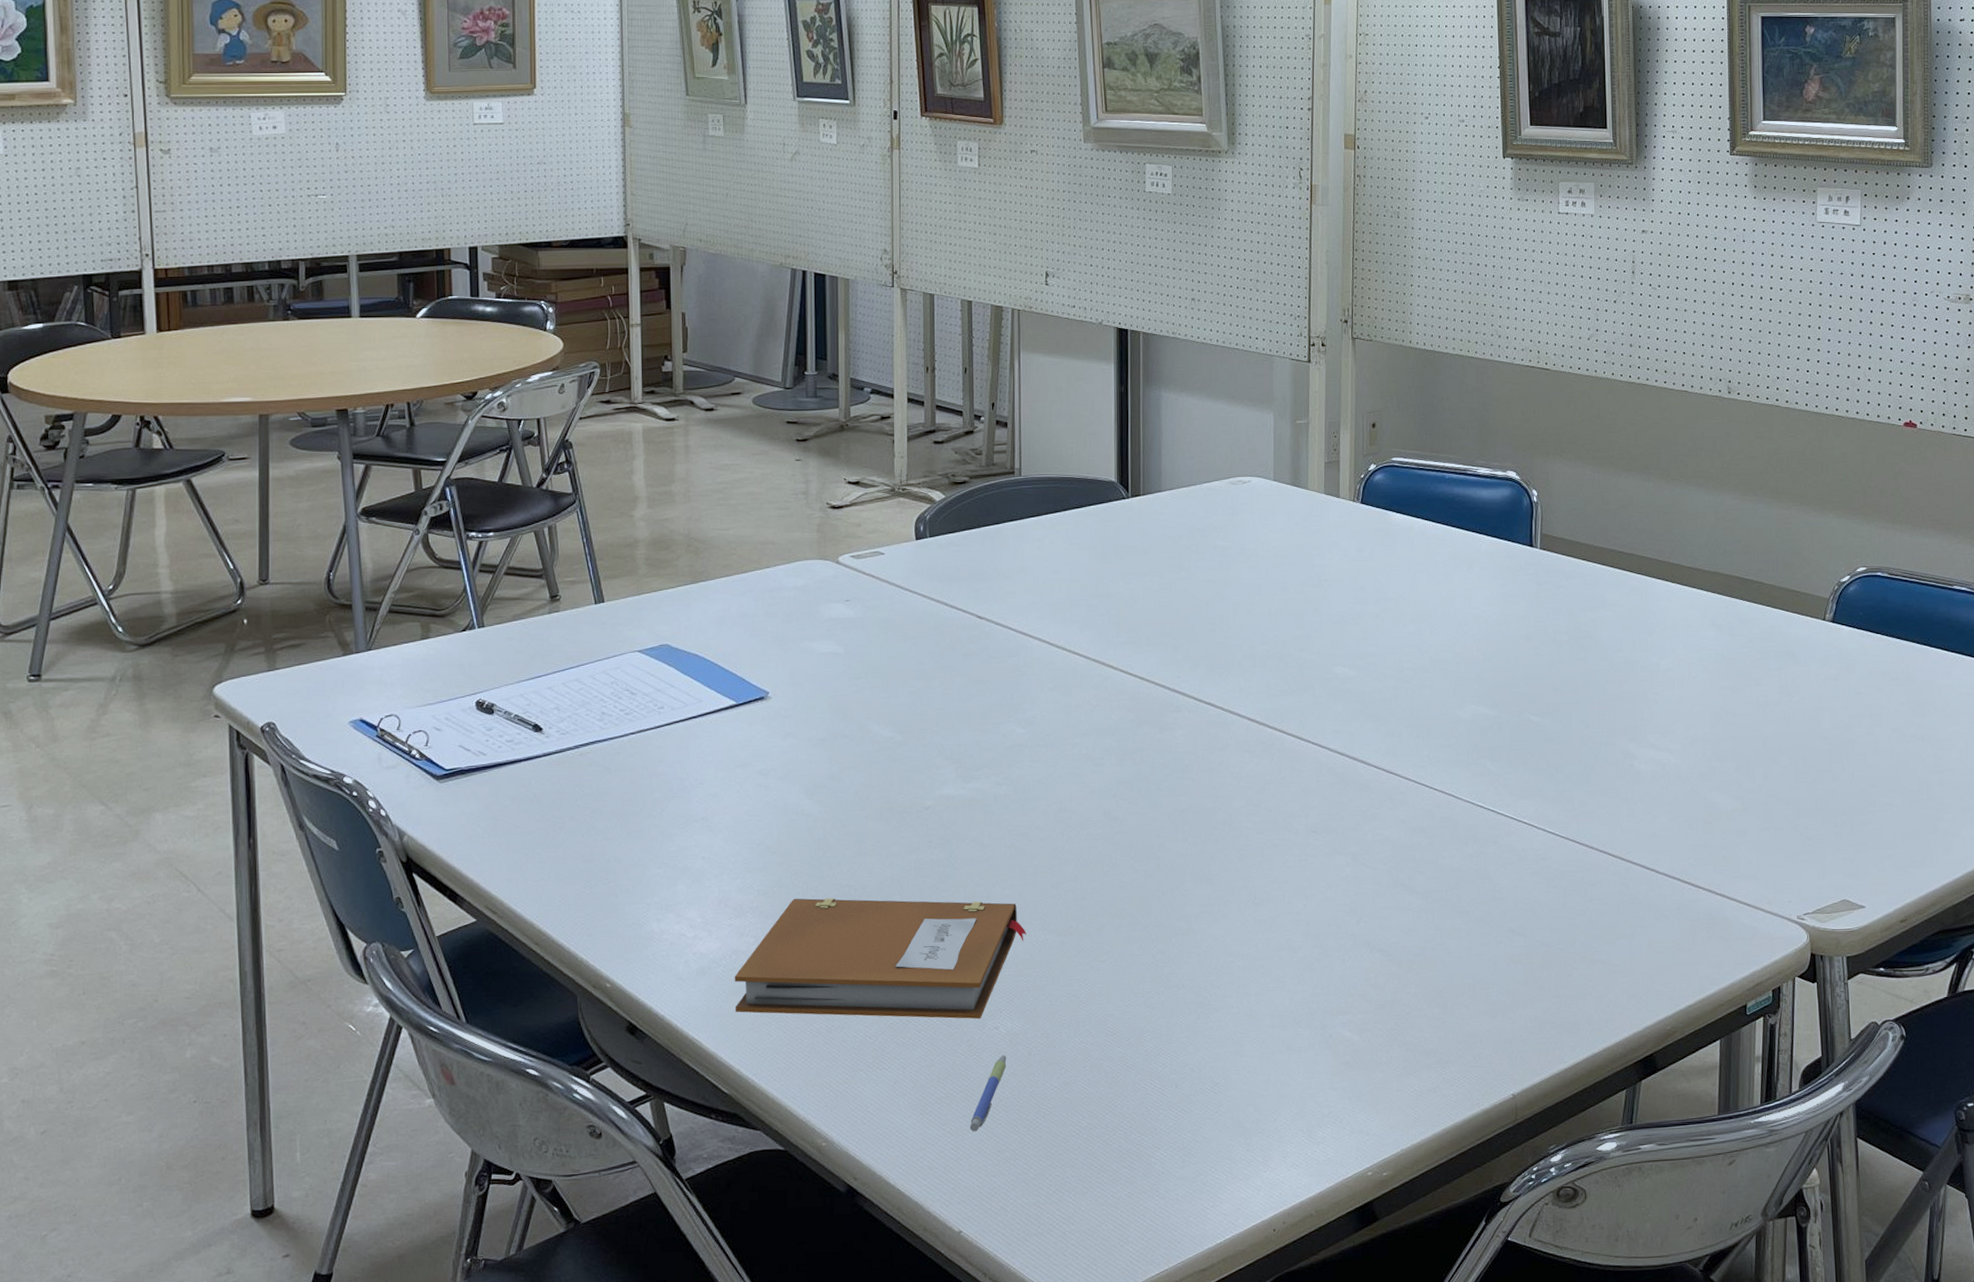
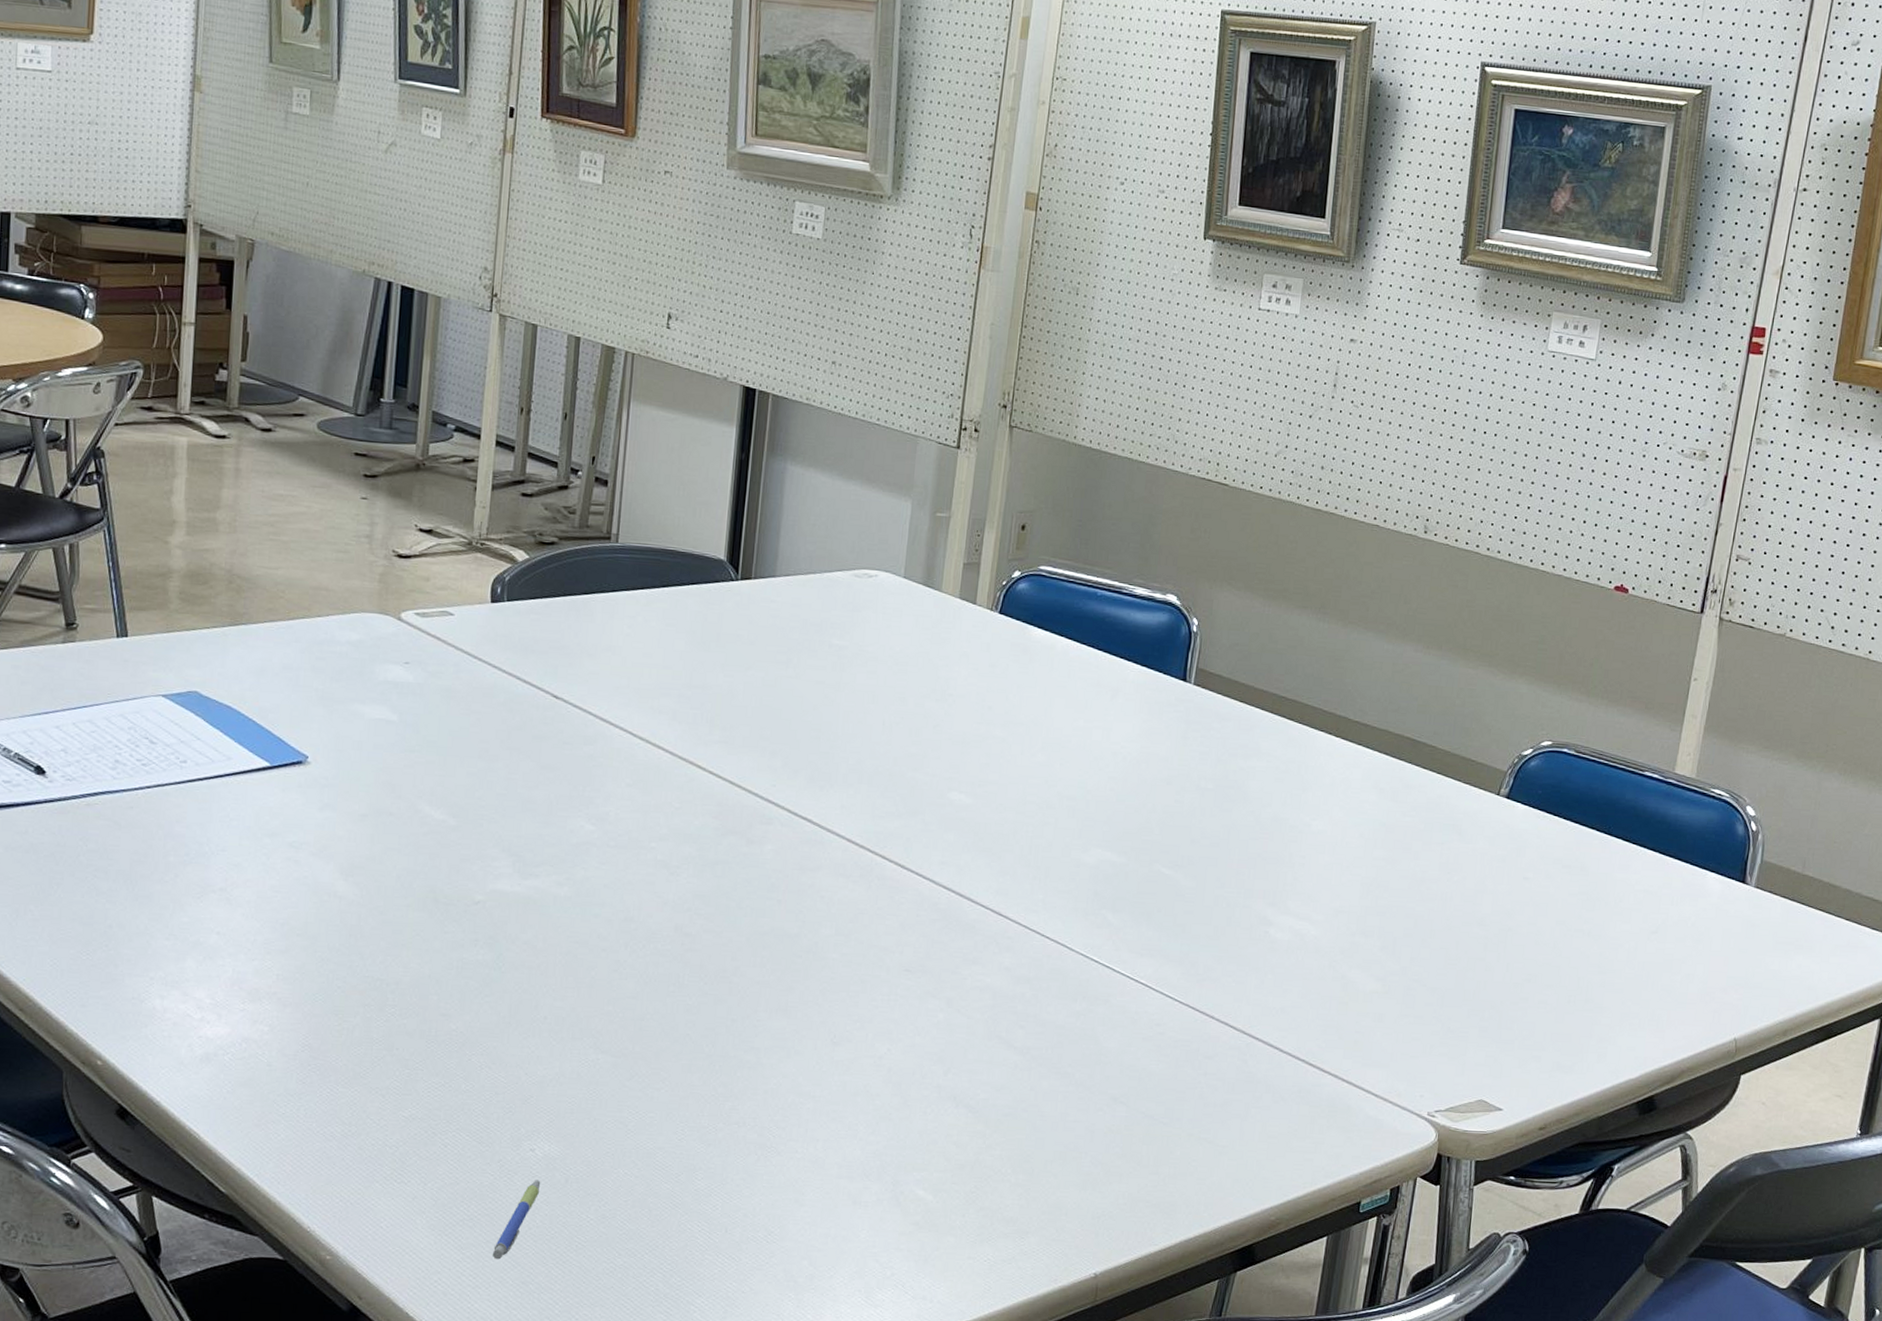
notebook: present [734,898,1026,1019] -> none [241,987,576,1138]

